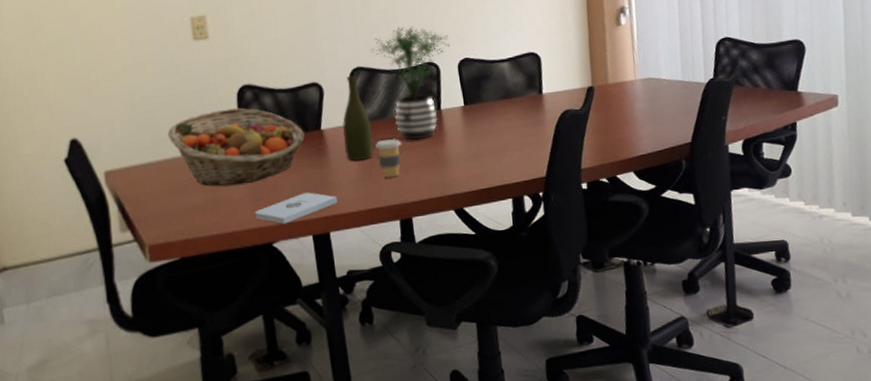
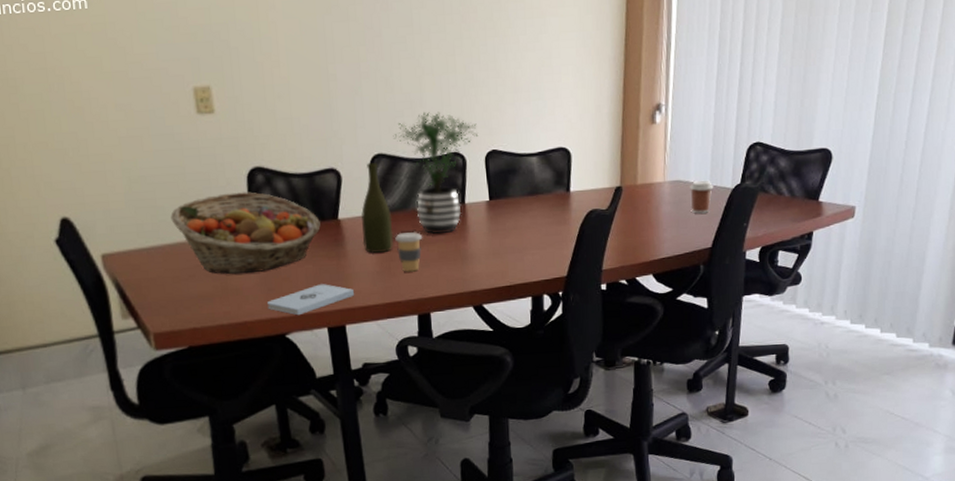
coffee cup: none [662,76,687,109] -> present [690,180,714,214]

